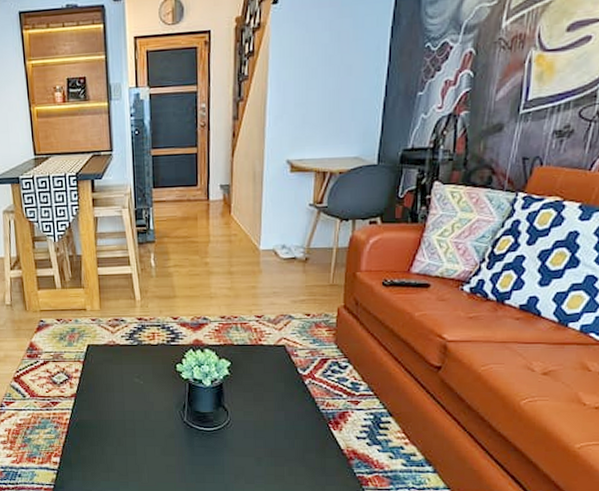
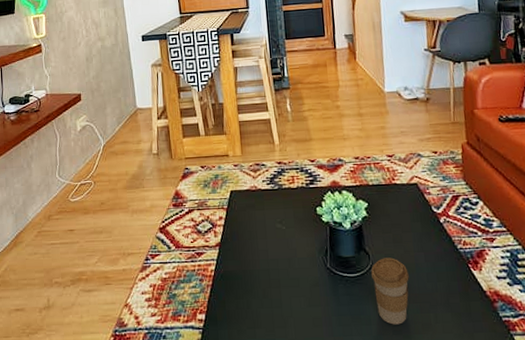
coffee cup: none [228,415,267,475] -> present [371,257,409,325]

